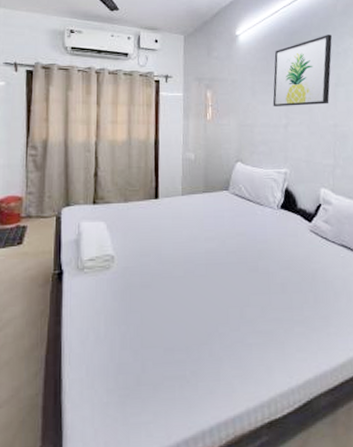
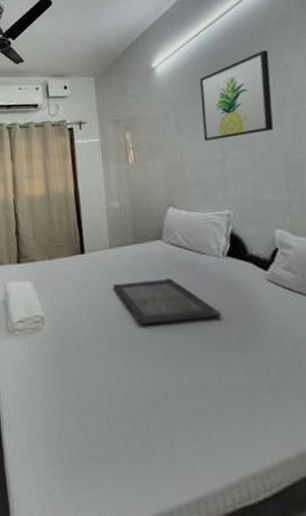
serving tray: none [181,224,271,266] -> present [113,277,222,325]

